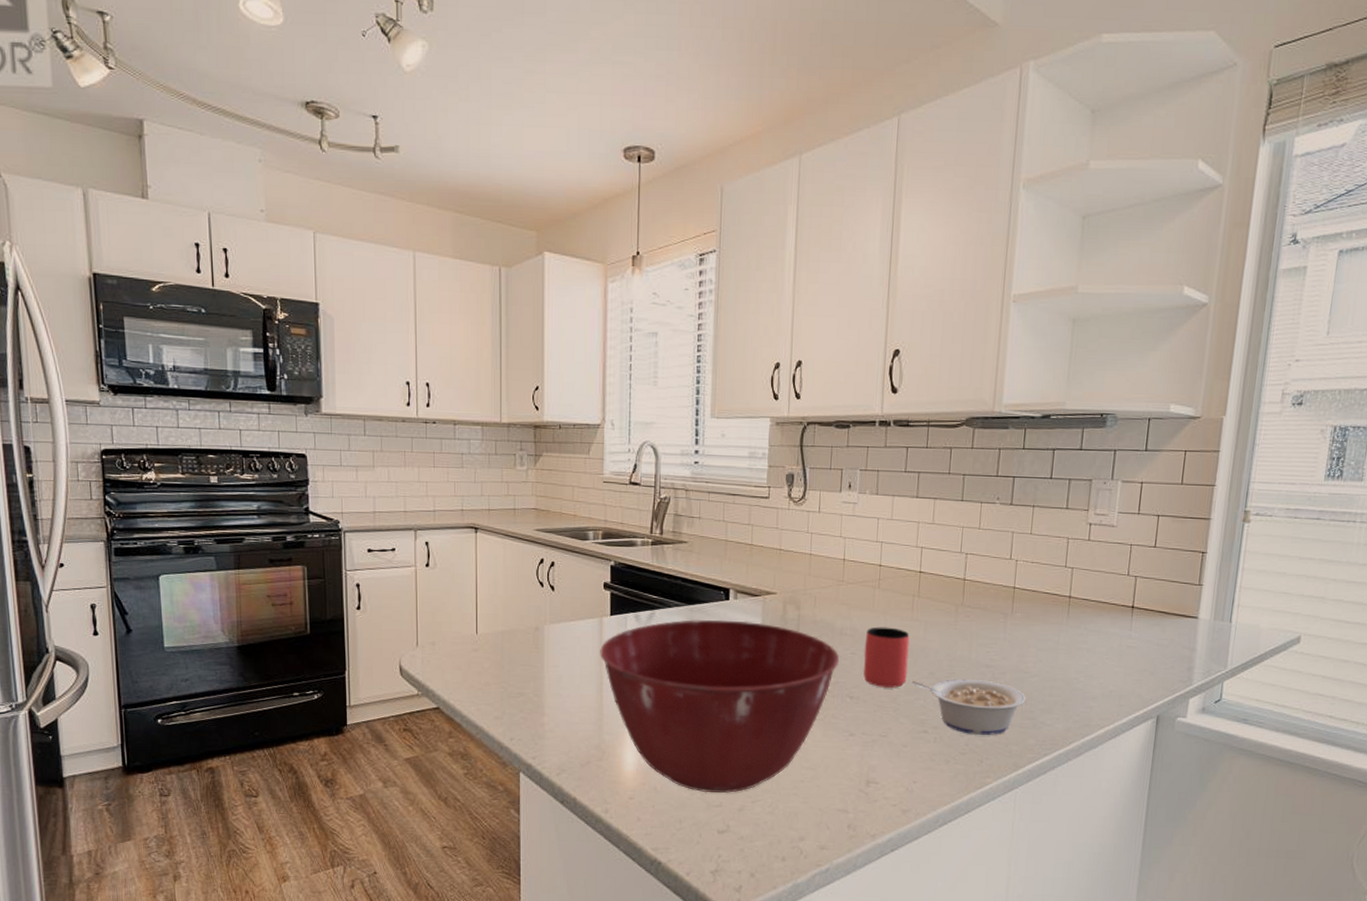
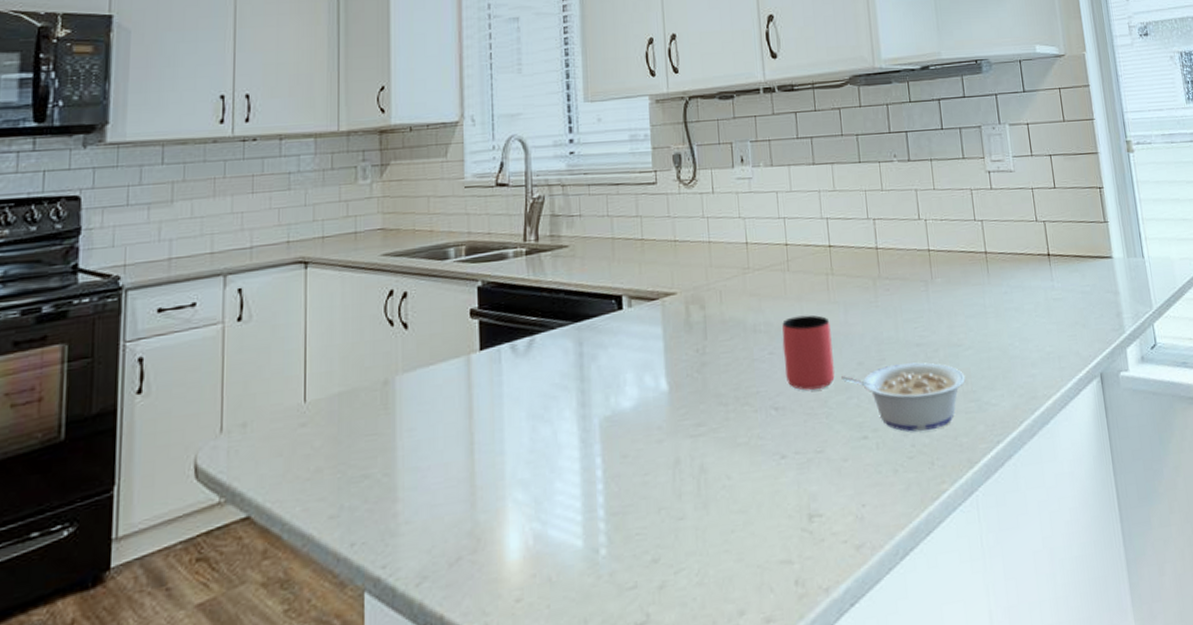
mixing bowl: present [600,619,840,794] -> none [468,331,758,573]

